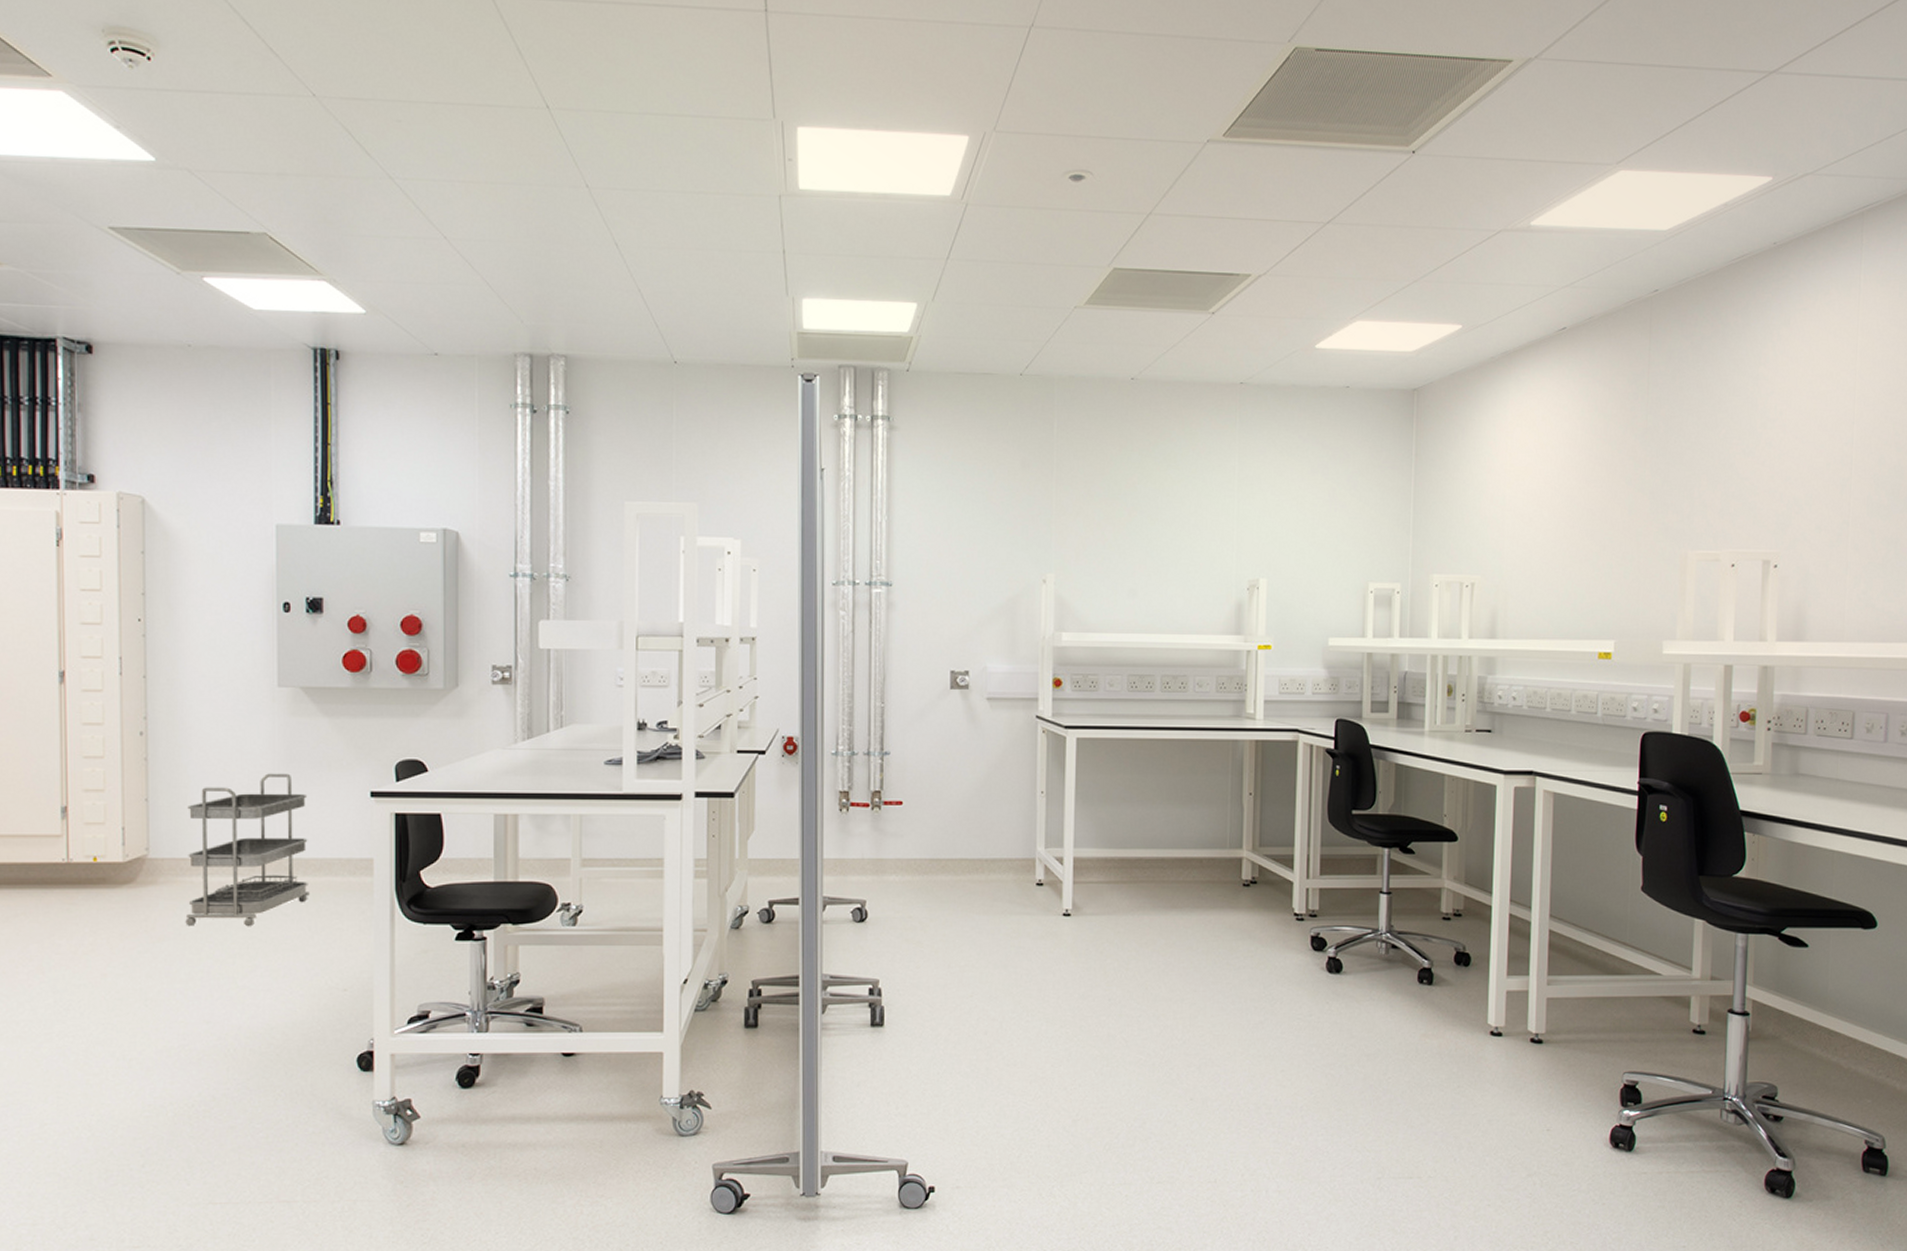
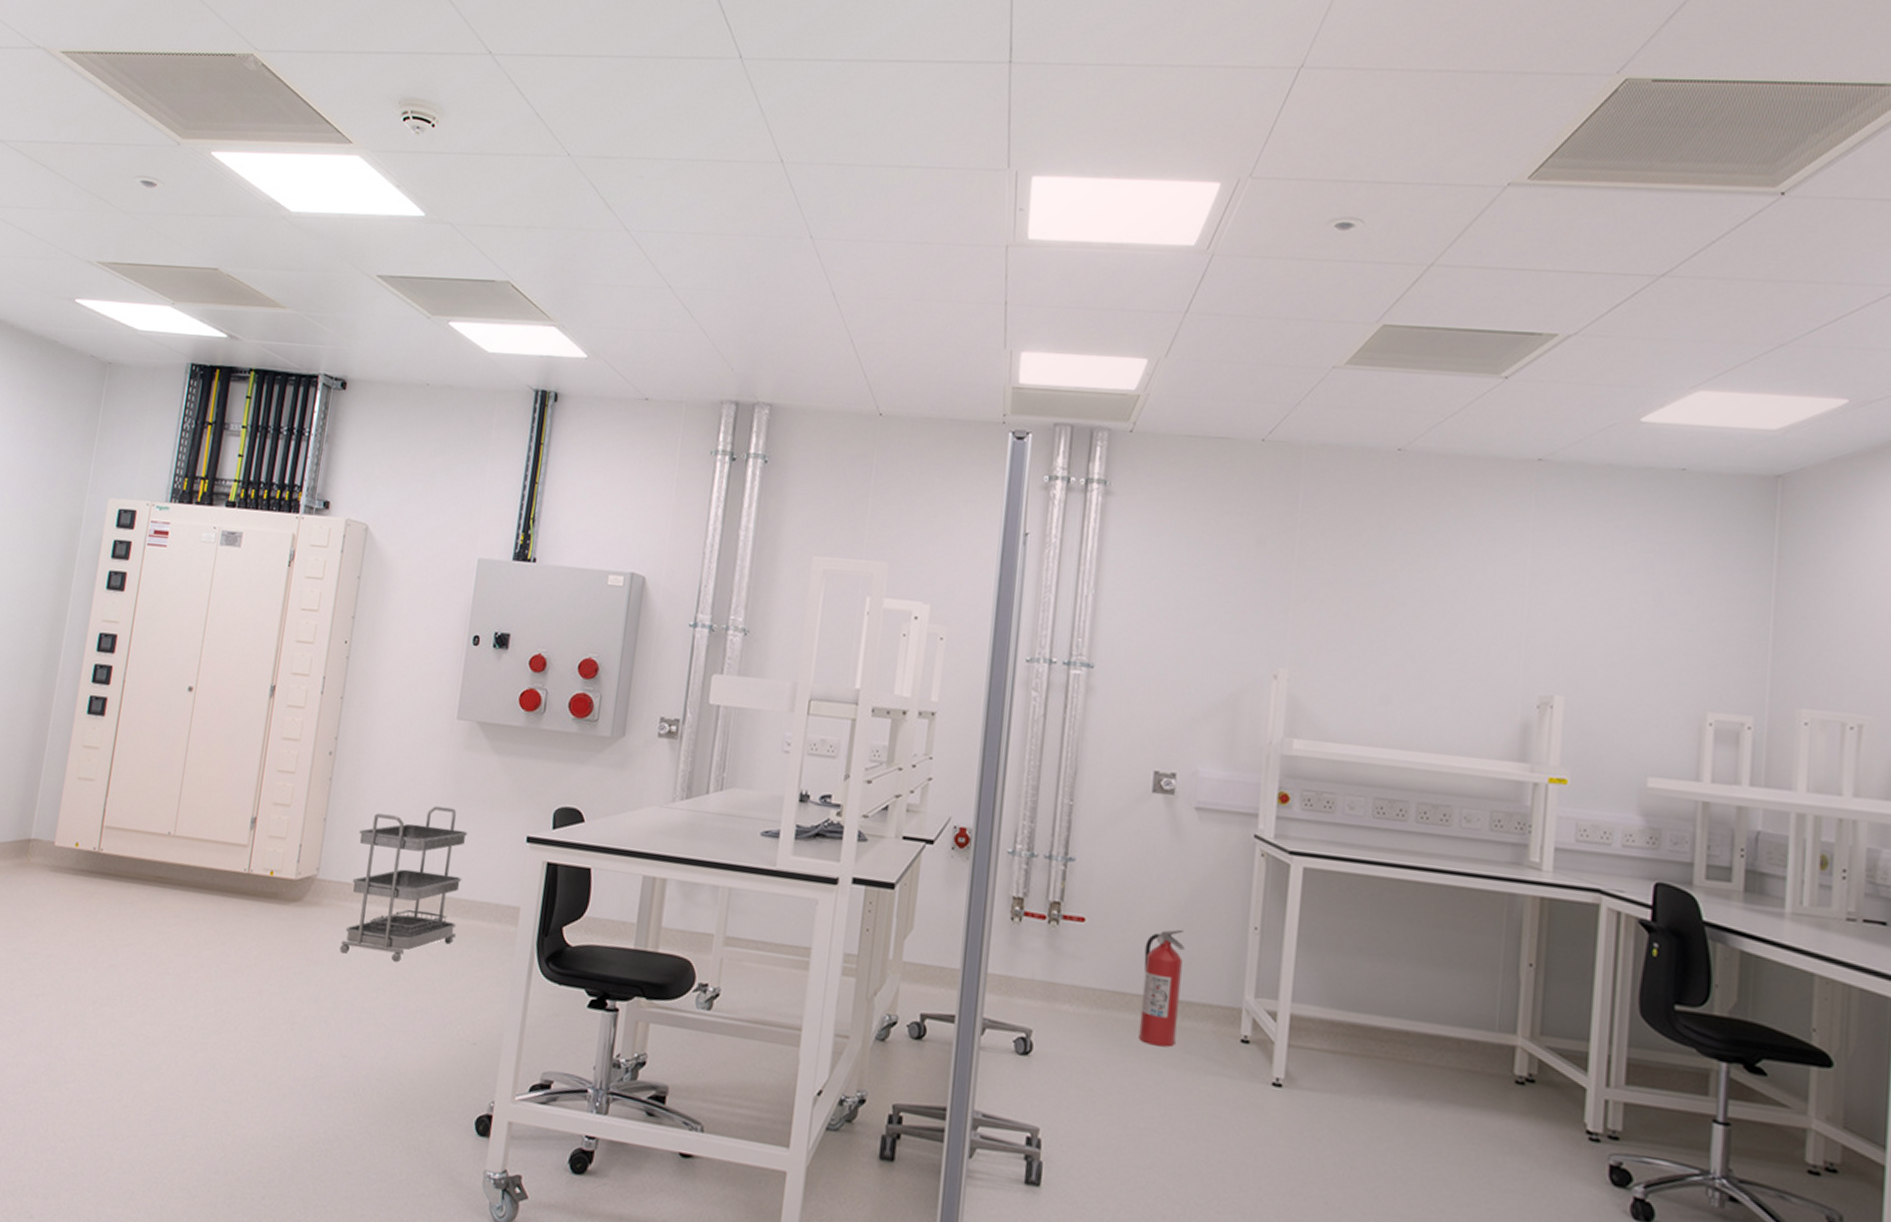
fire extinguisher: none [954,801,987,898] -> present [1138,929,1185,1048]

